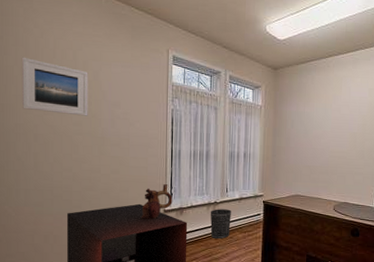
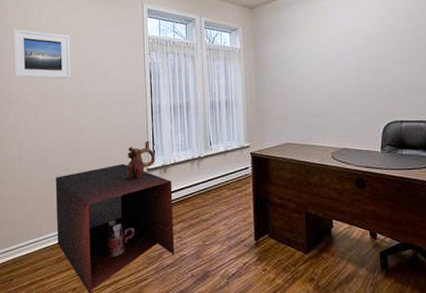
wastebasket: present [210,209,231,239] -> none [194,164,217,198]

